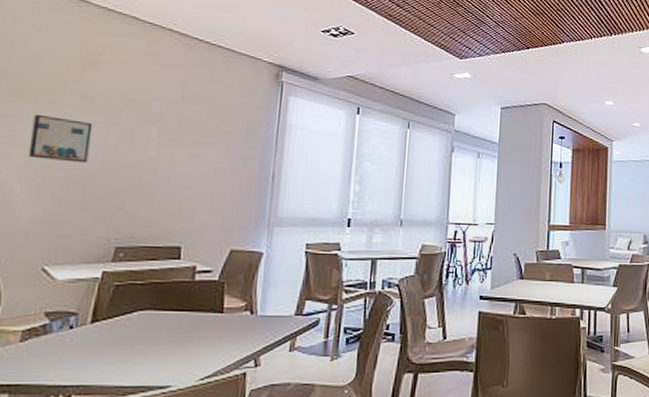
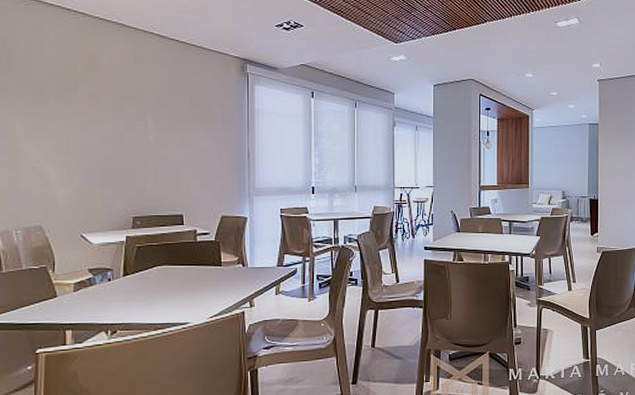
wall art: present [27,114,93,163] -> none [56,111,102,150]

